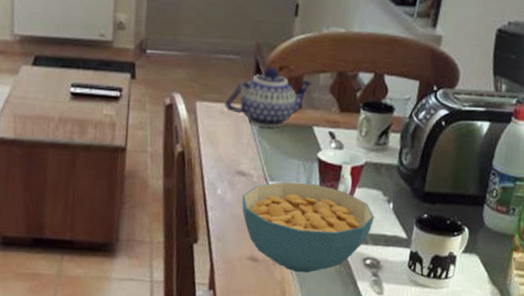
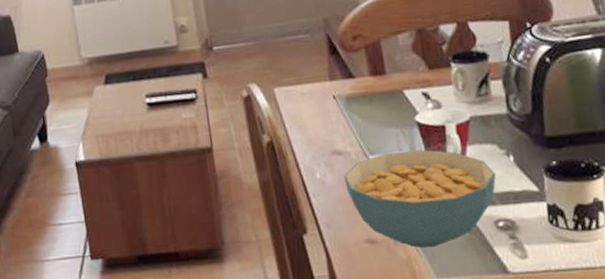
teapot: present [225,67,314,128] -> none [304,38,393,101]

